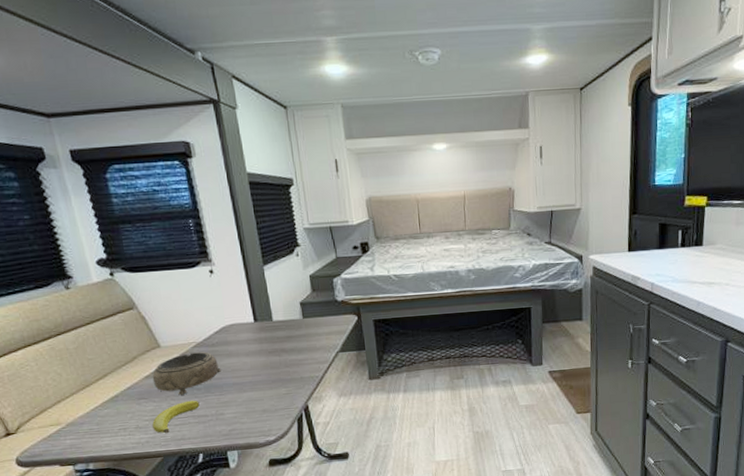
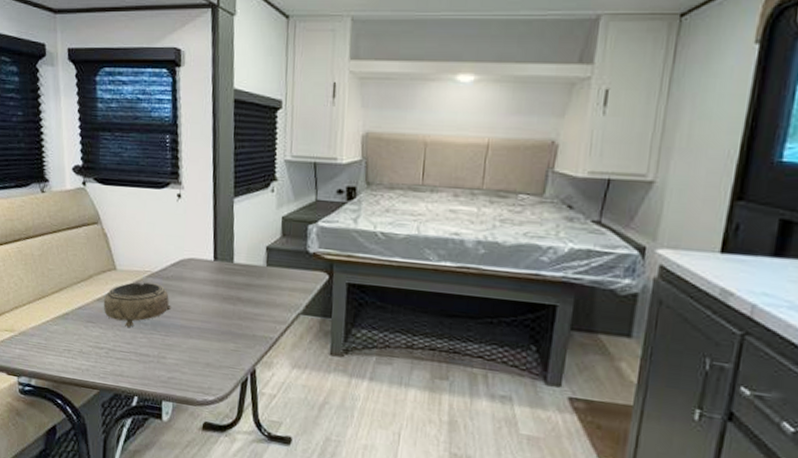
banana: present [152,400,200,433] -> none [95,334,144,365]

